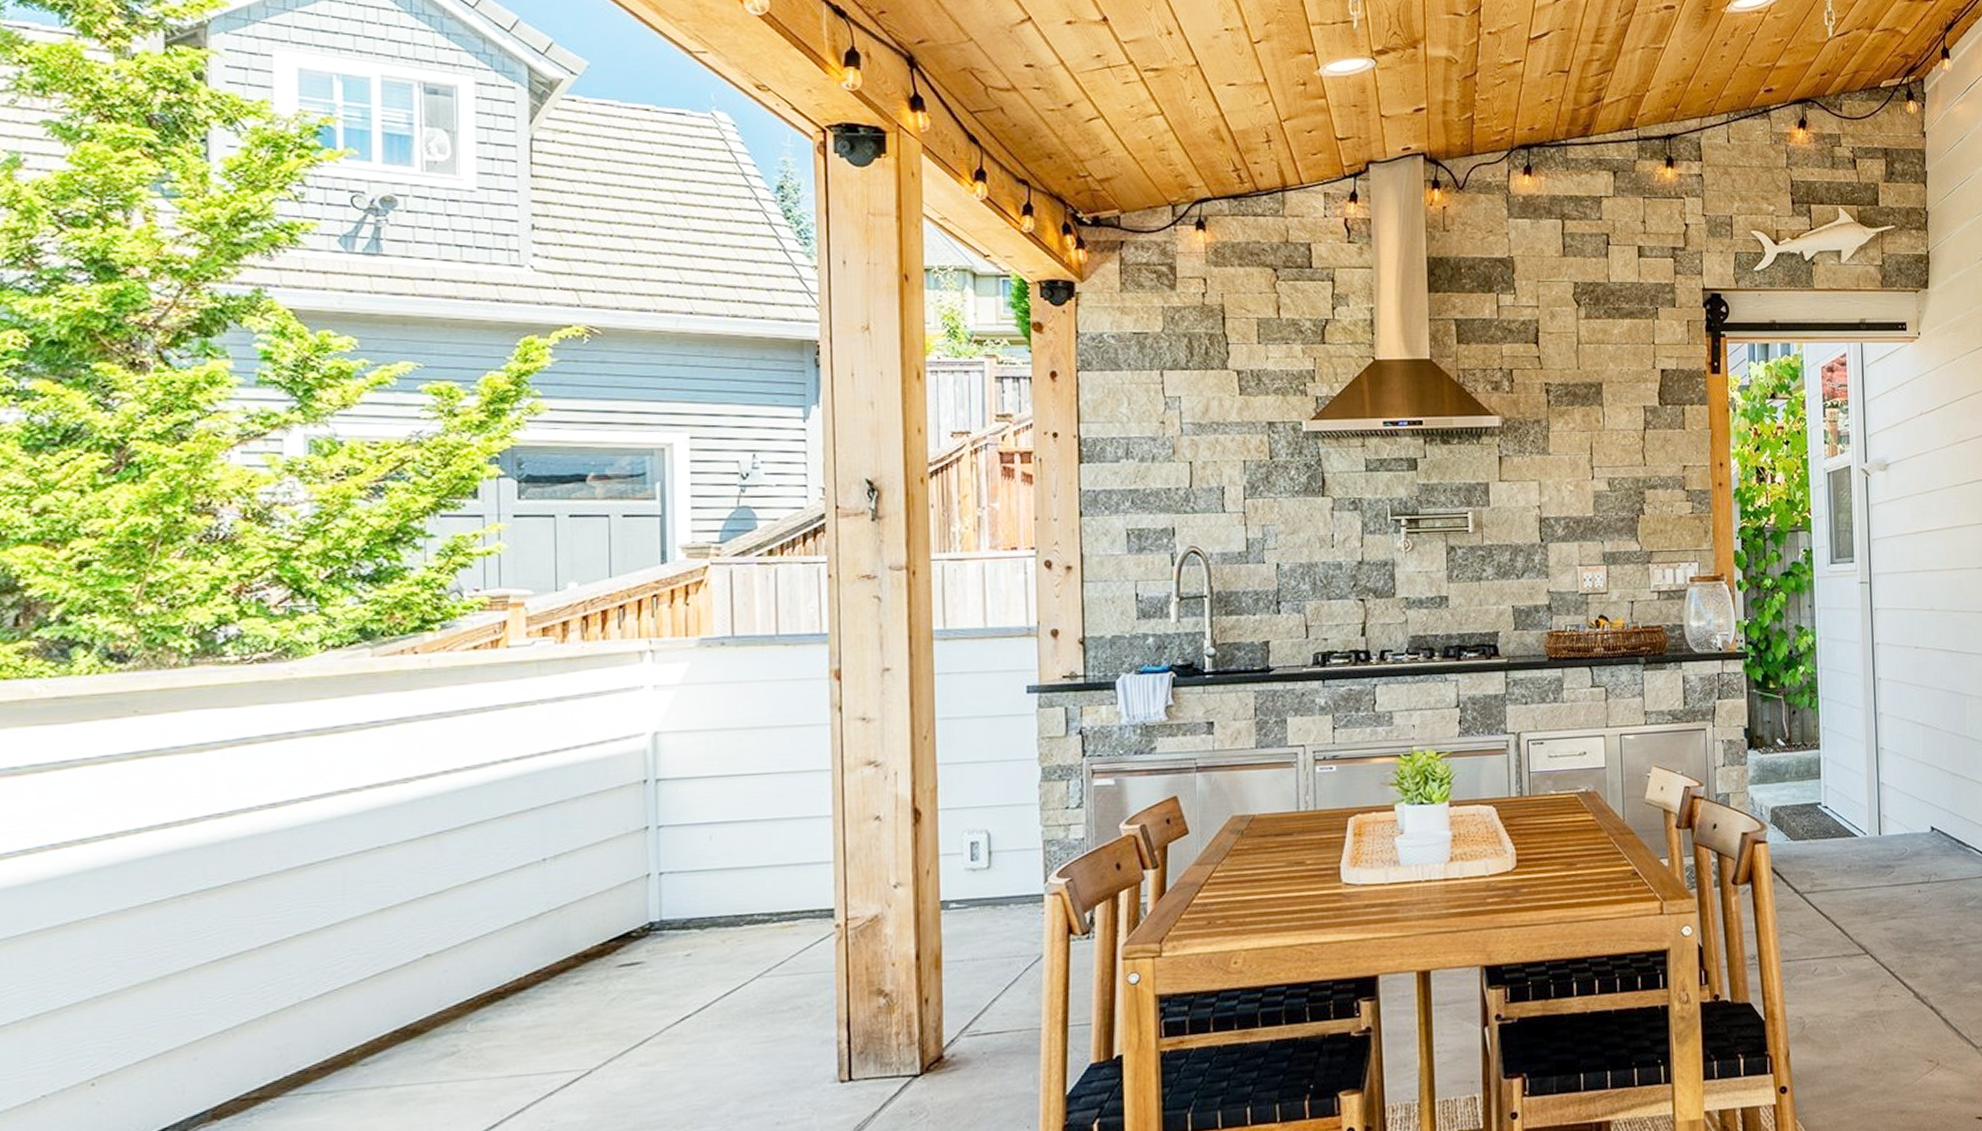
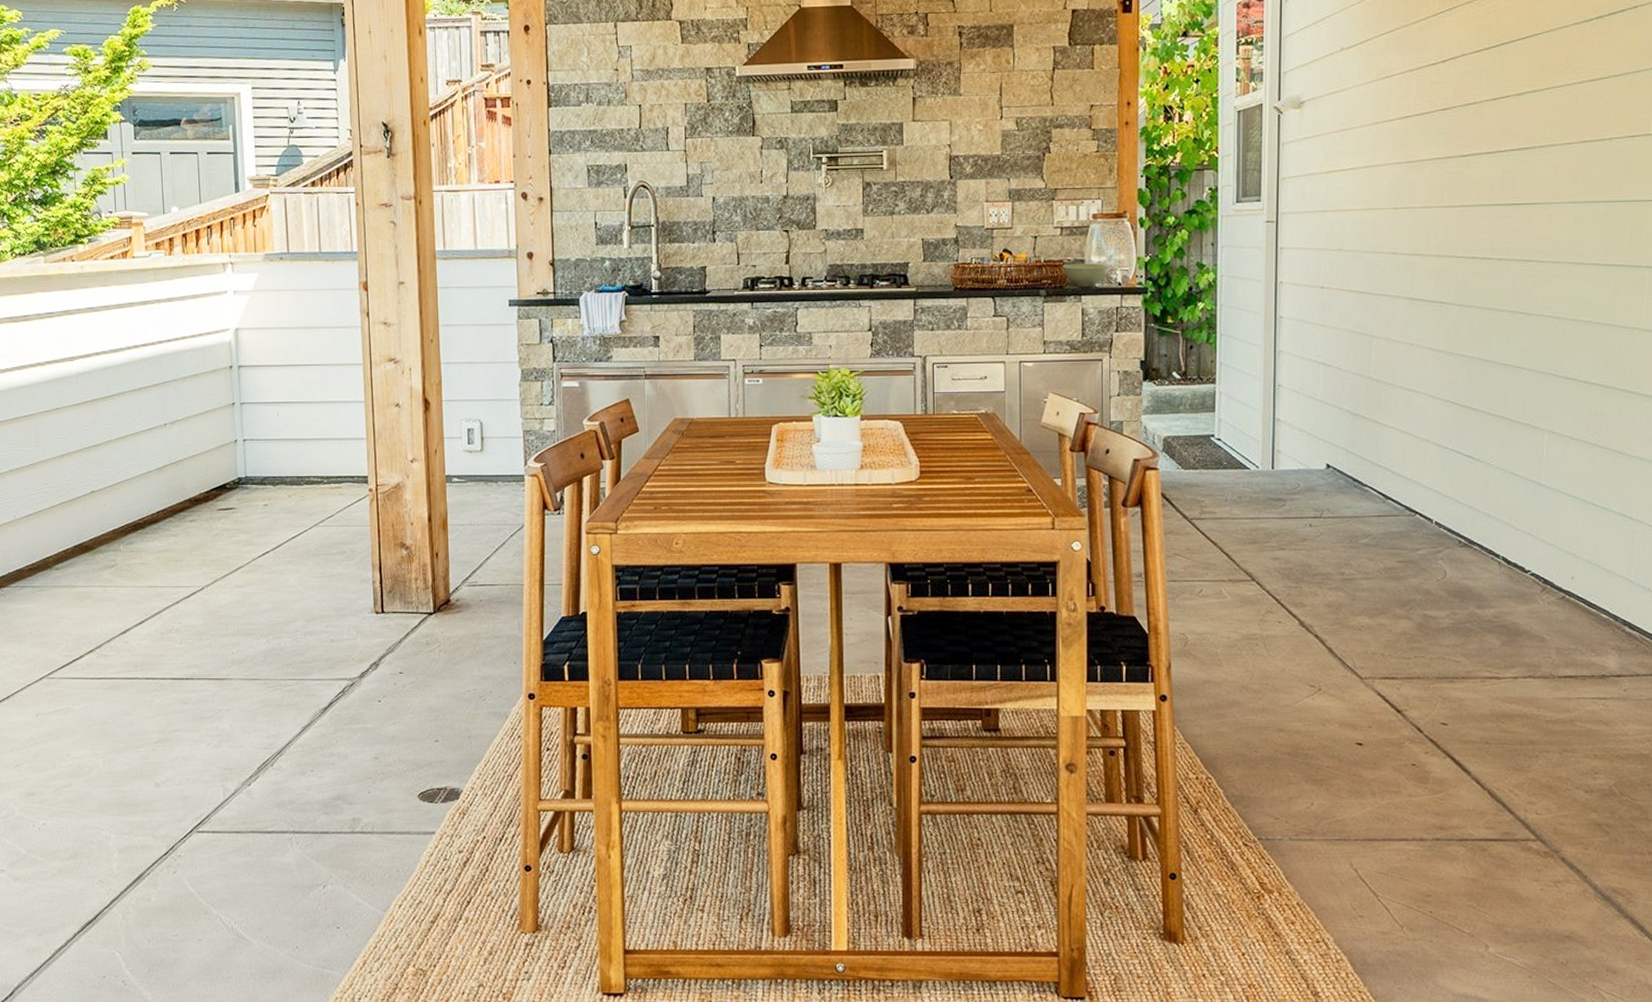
bowl: none [1661,628,1708,656] -> present [1062,263,1109,289]

